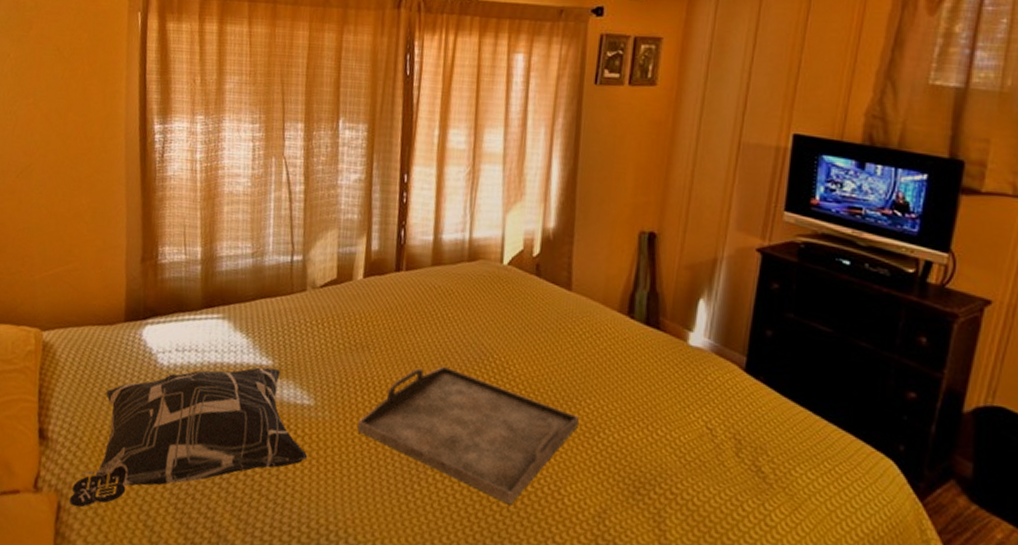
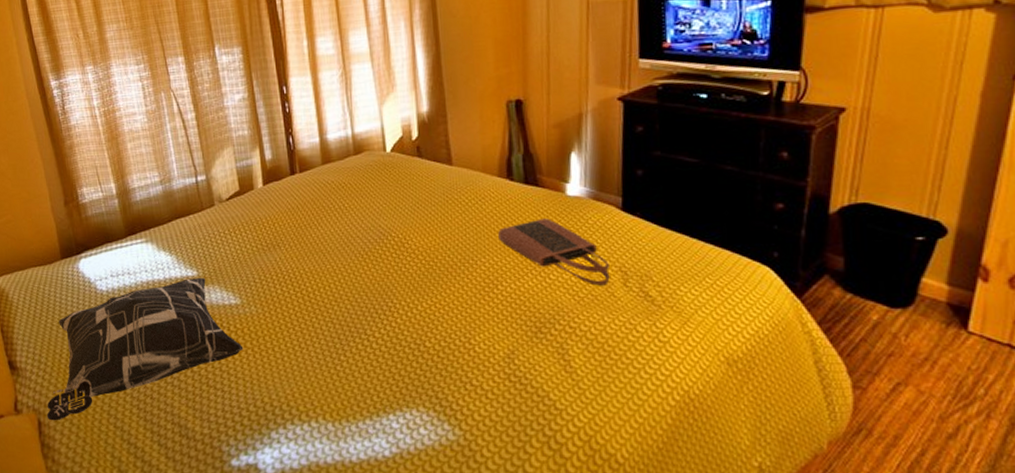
serving tray: present [357,365,579,505] -> none [282,250,478,360]
tote bag: none [608,365,723,452] -> present [498,218,610,286]

